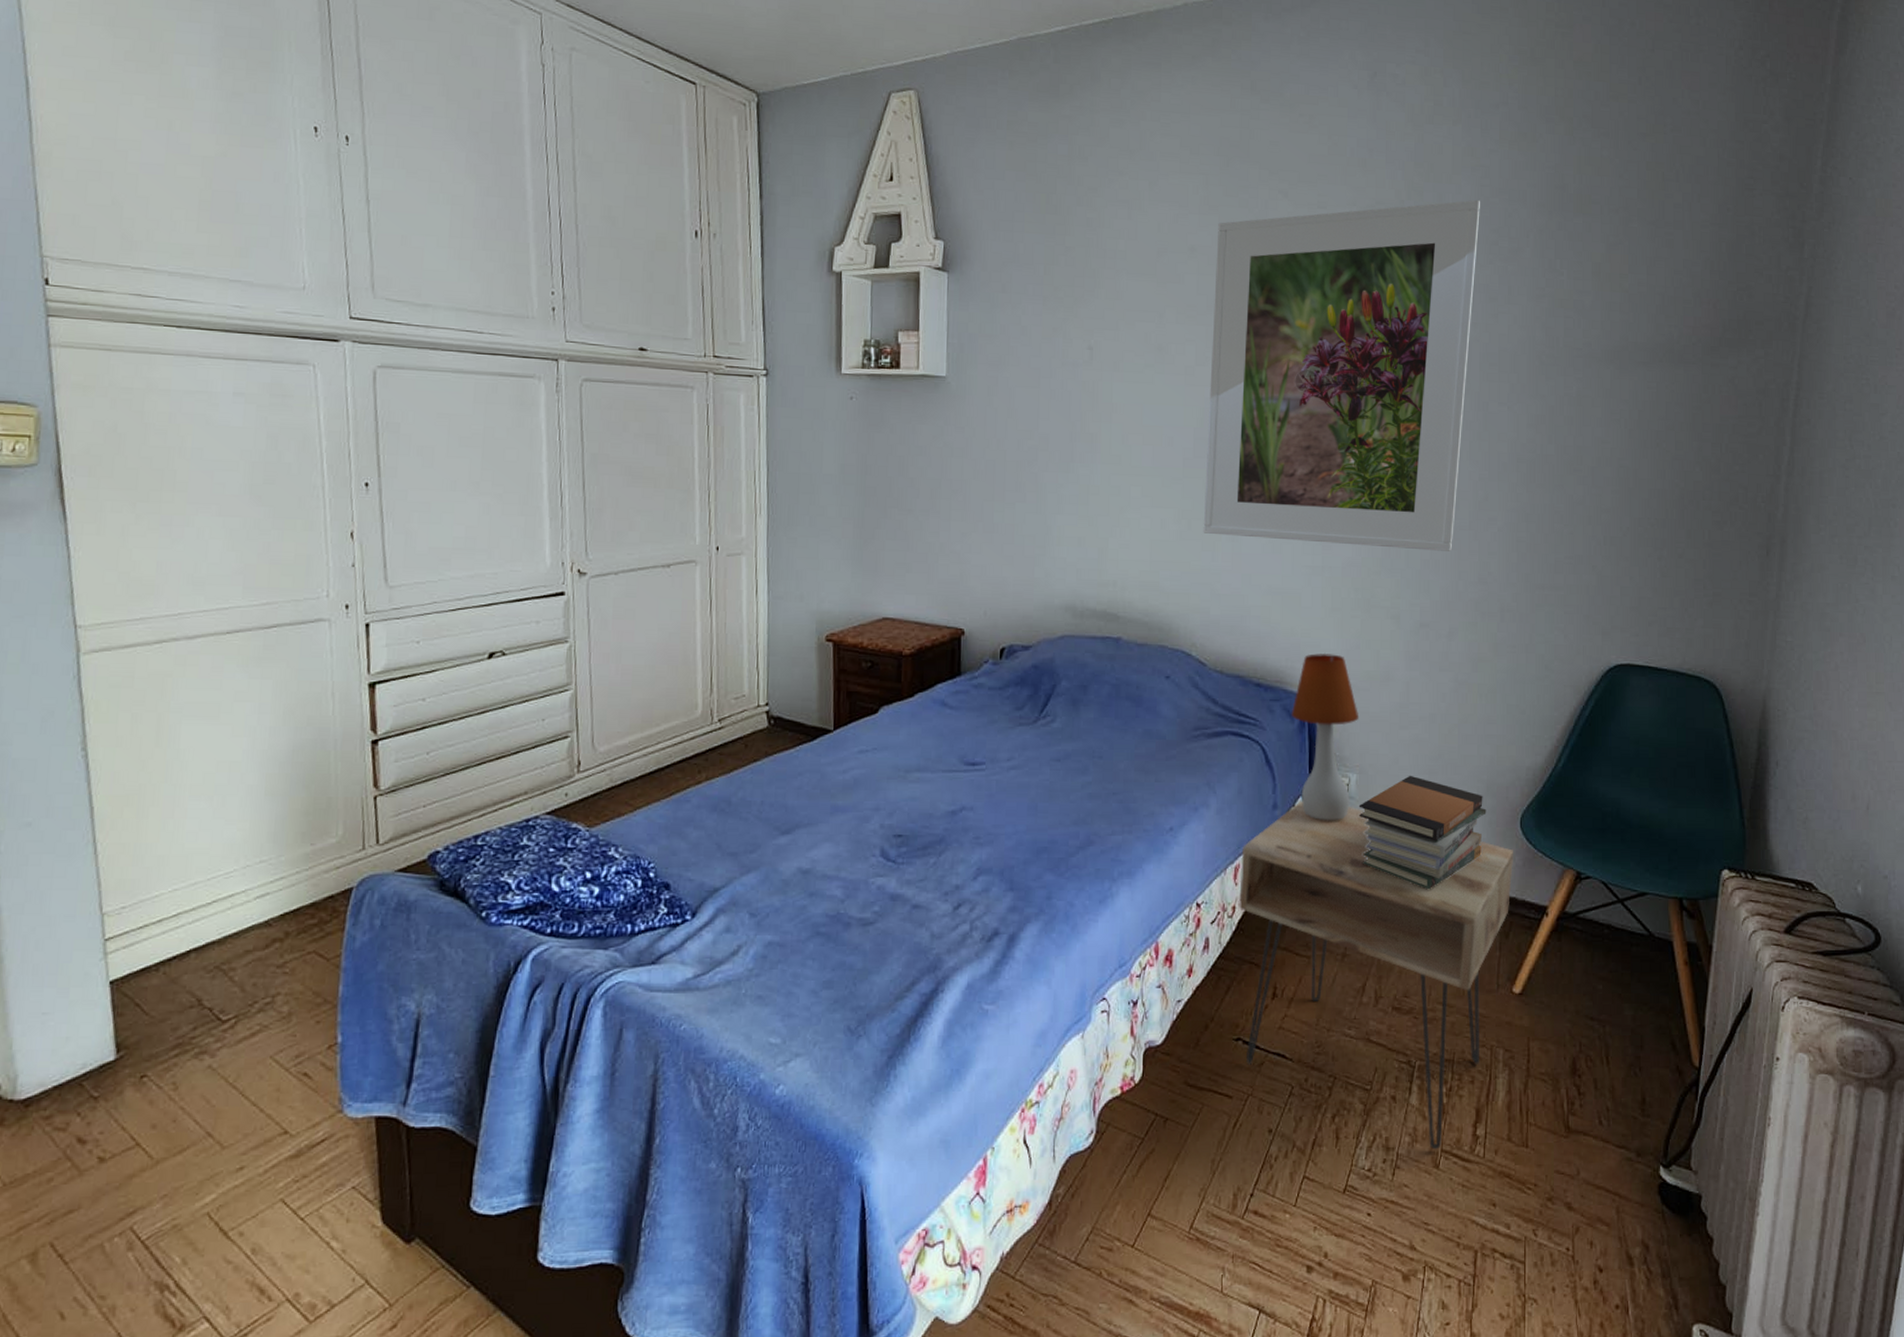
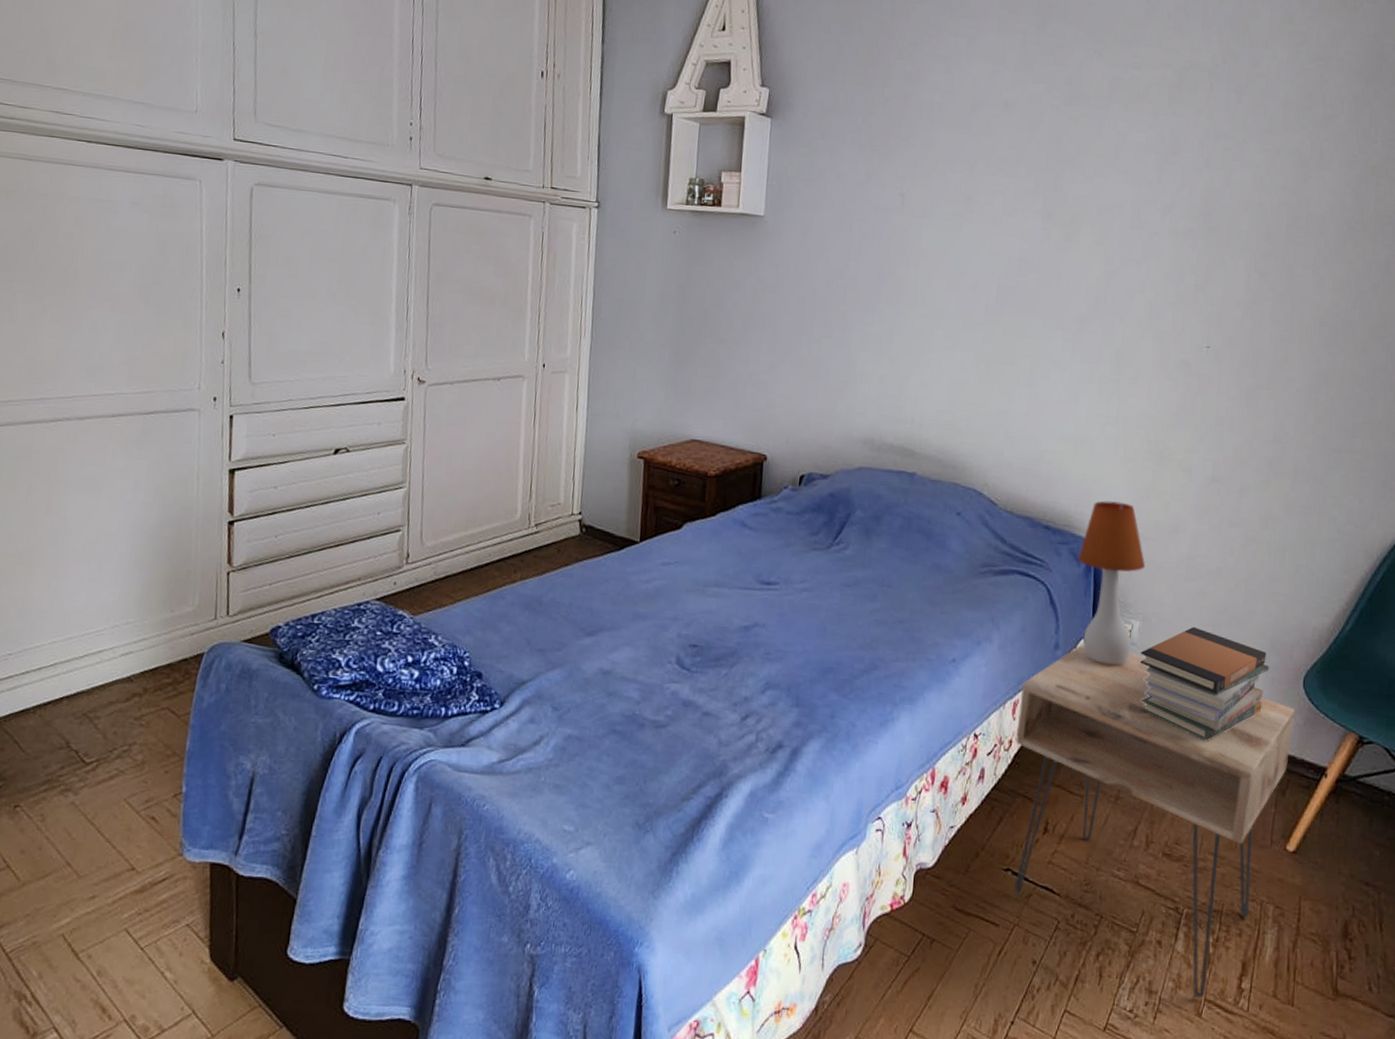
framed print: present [1203,199,1480,551] -> none [1001,65,1296,409]

